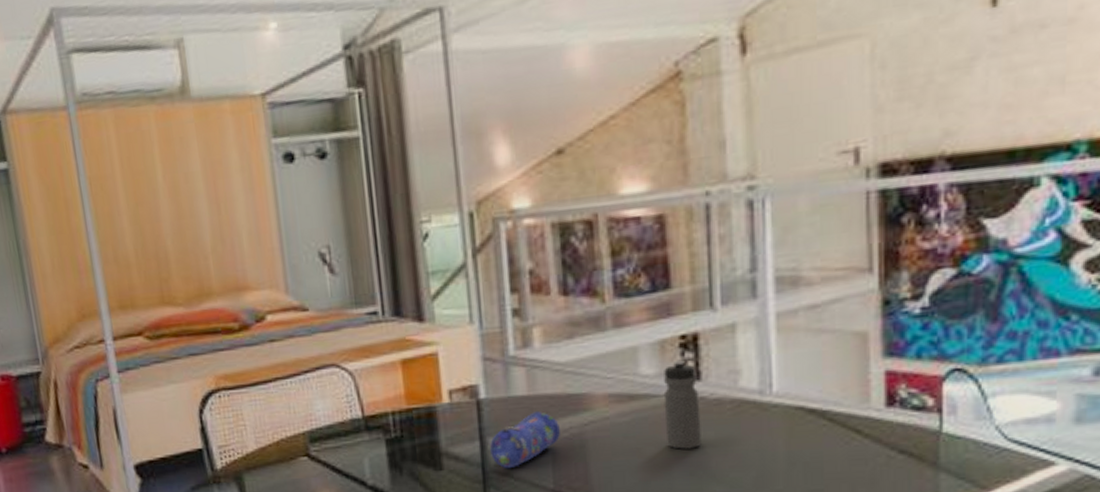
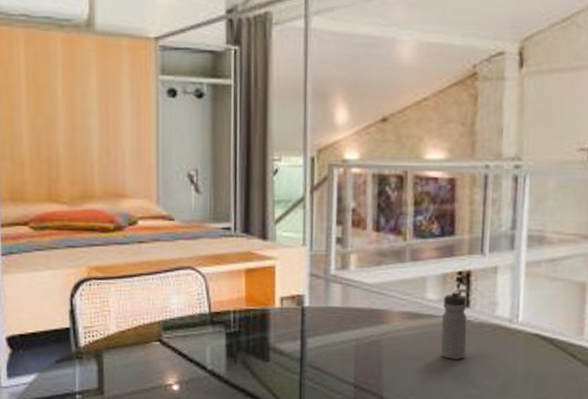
pencil case: present [490,410,561,469] -> none [308,320,364,365]

